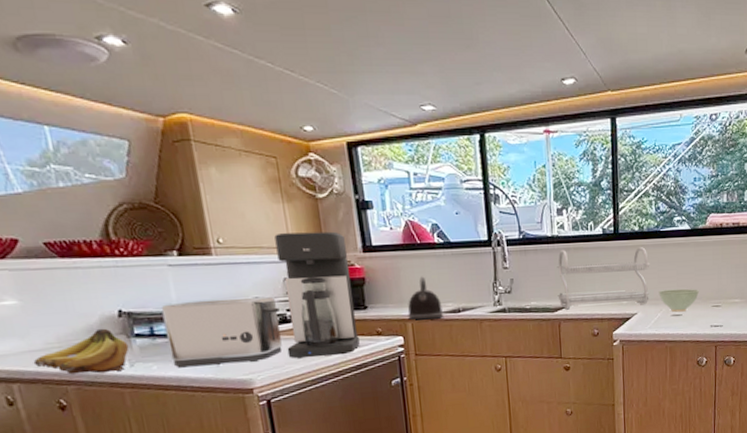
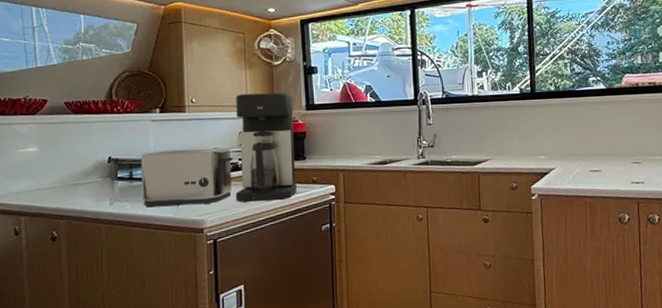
fruit: present [33,328,130,375] -> none [39,172,112,210]
kettle: present [407,276,444,321] -> none [340,131,372,171]
dish rack: present [557,246,650,310] -> none [477,104,567,164]
bowl: present [658,288,700,313] -> none [576,145,618,168]

